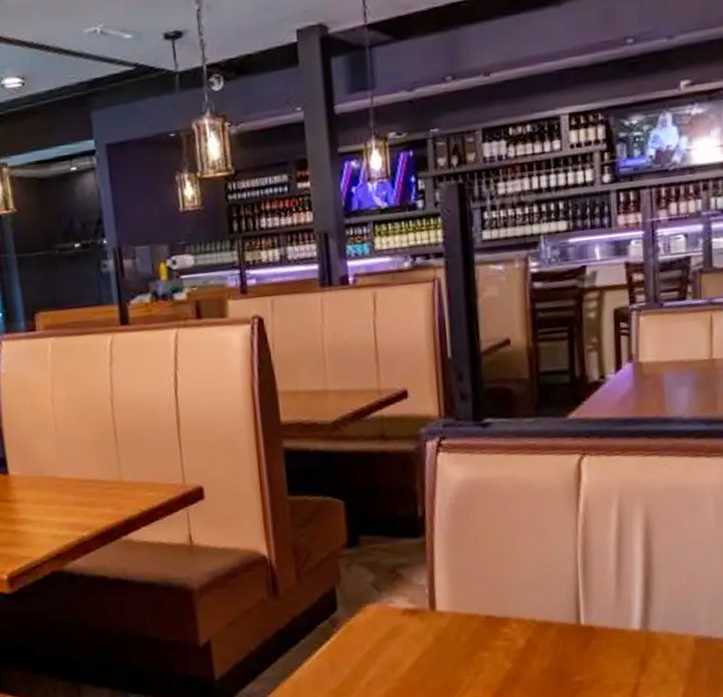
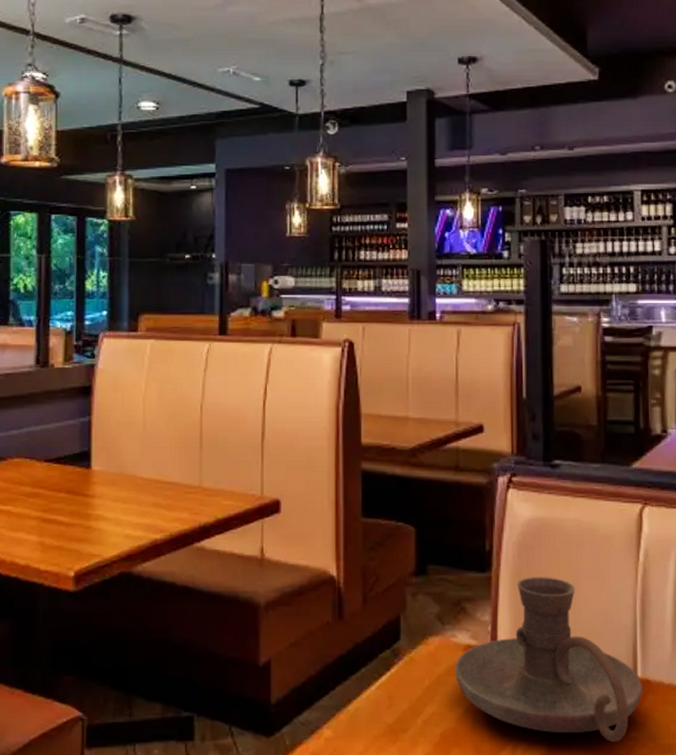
candle holder: none [394,536,587,687] -> present [455,577,643,742]

